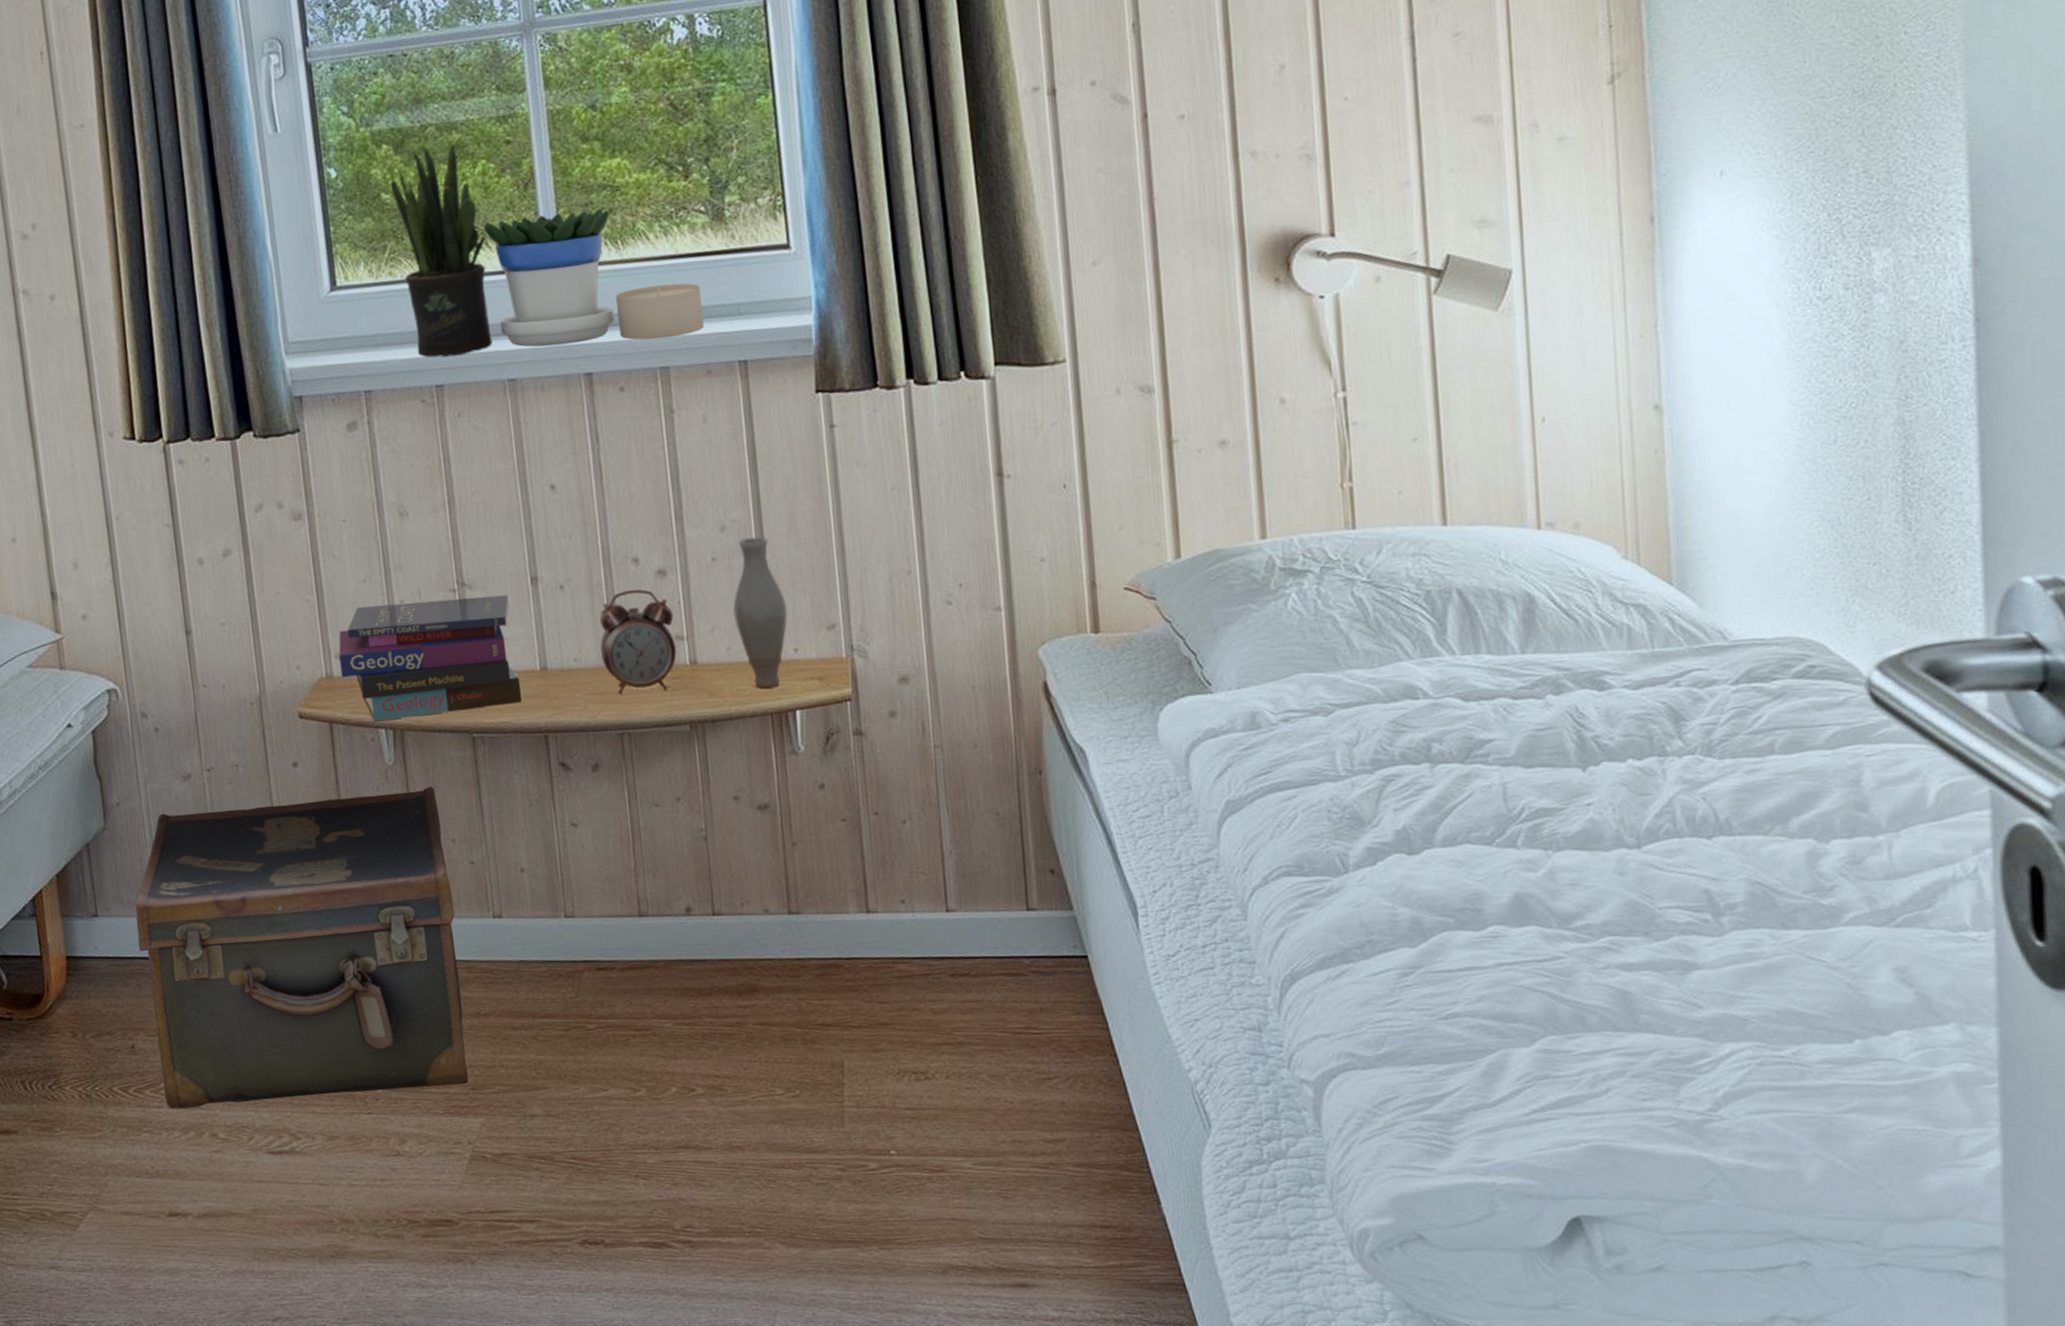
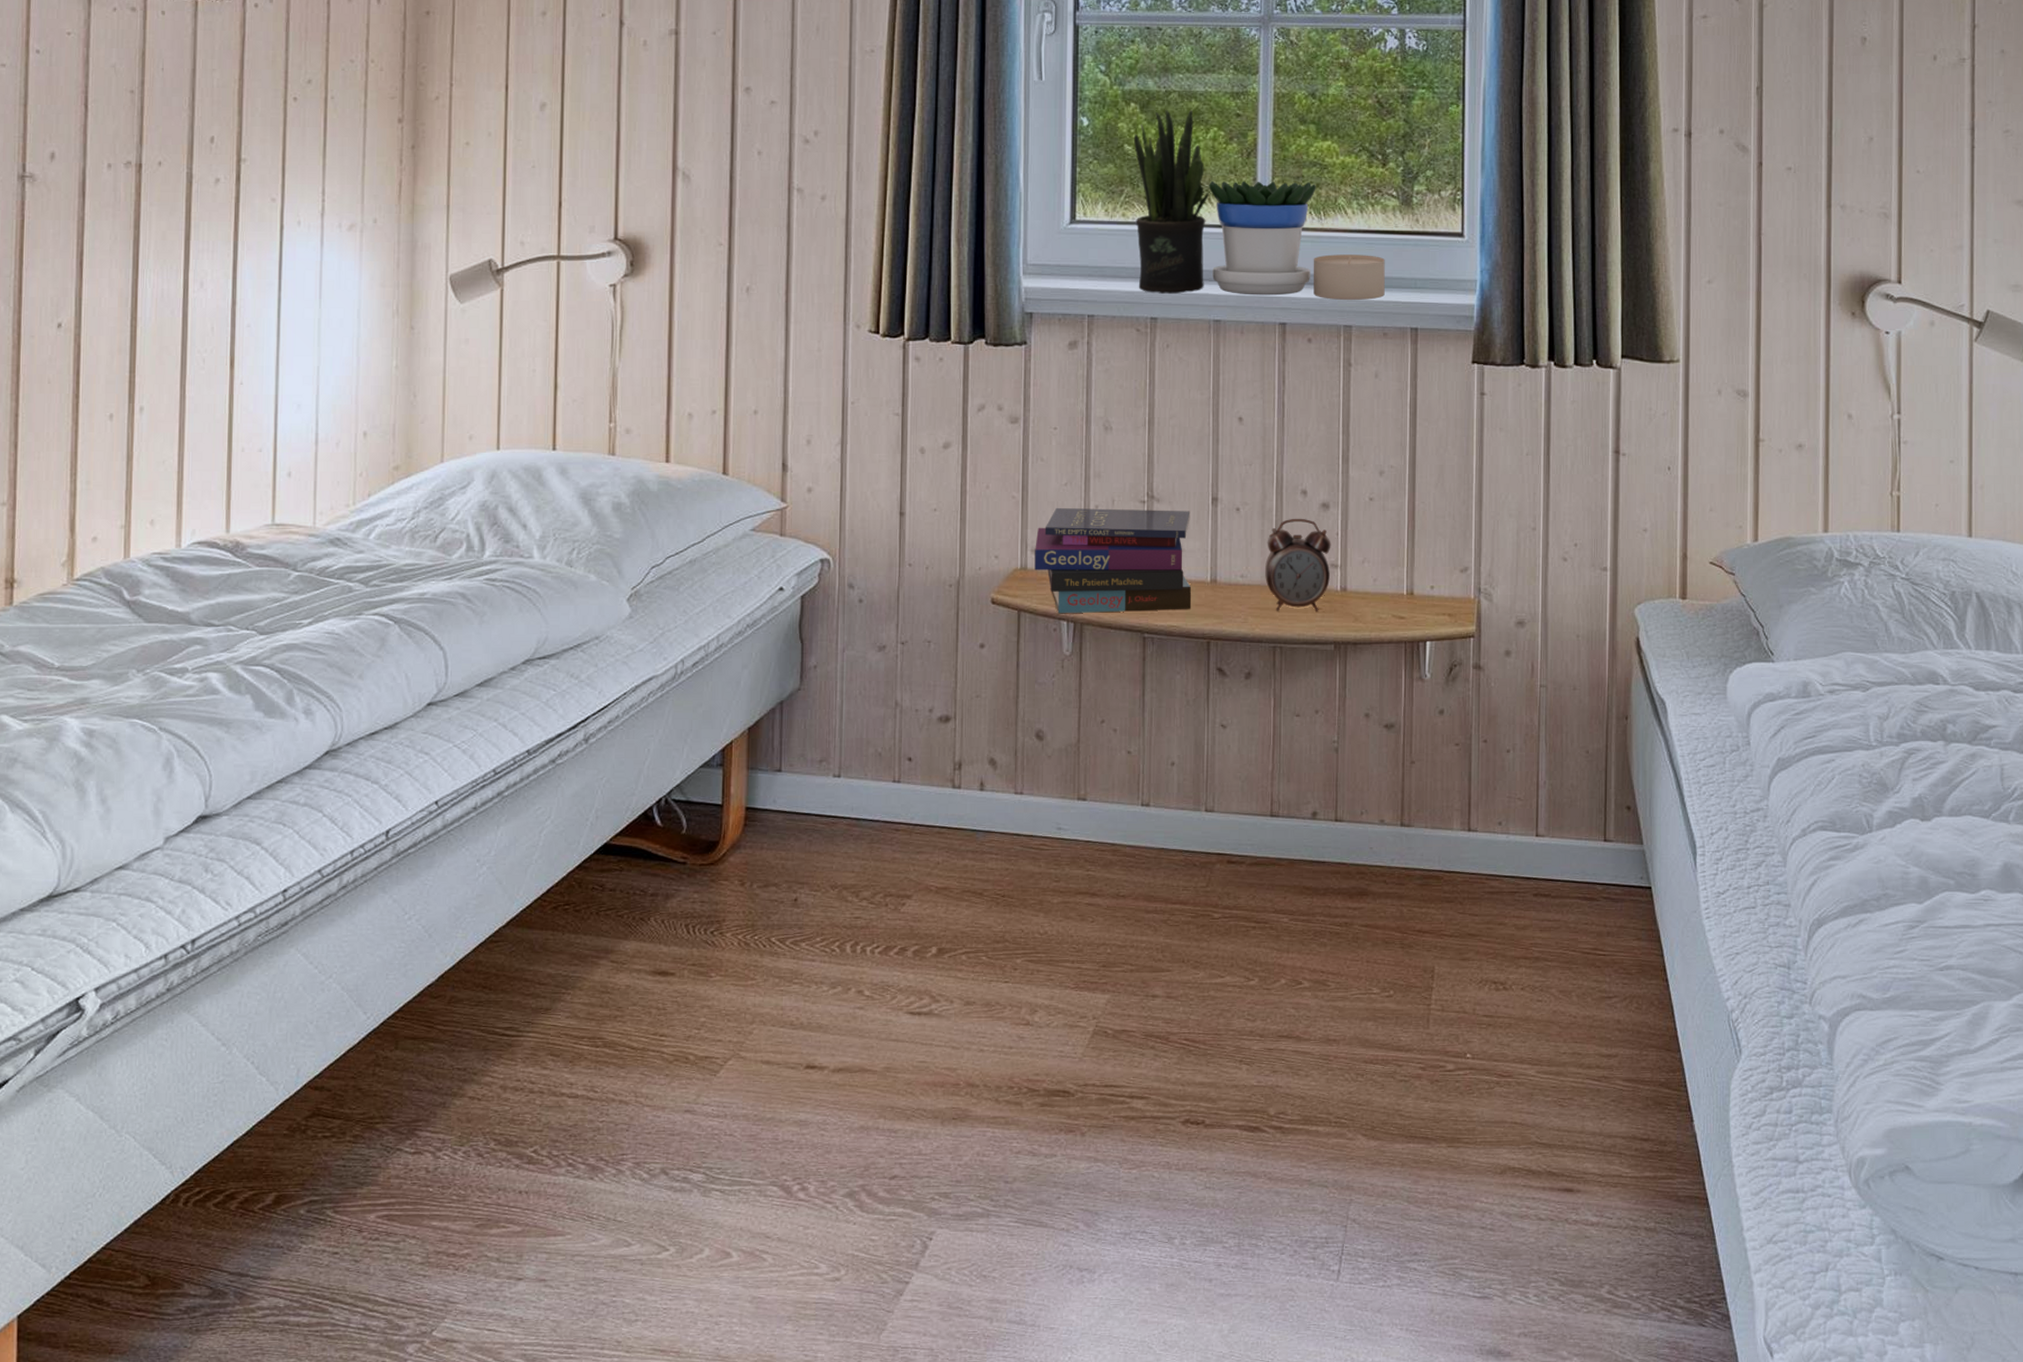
suitcase: present [135,787,469,1109] -> none [815,679,1108,965]
vase: present [733,537,788,689] -> none [1383,483,1429,619]

